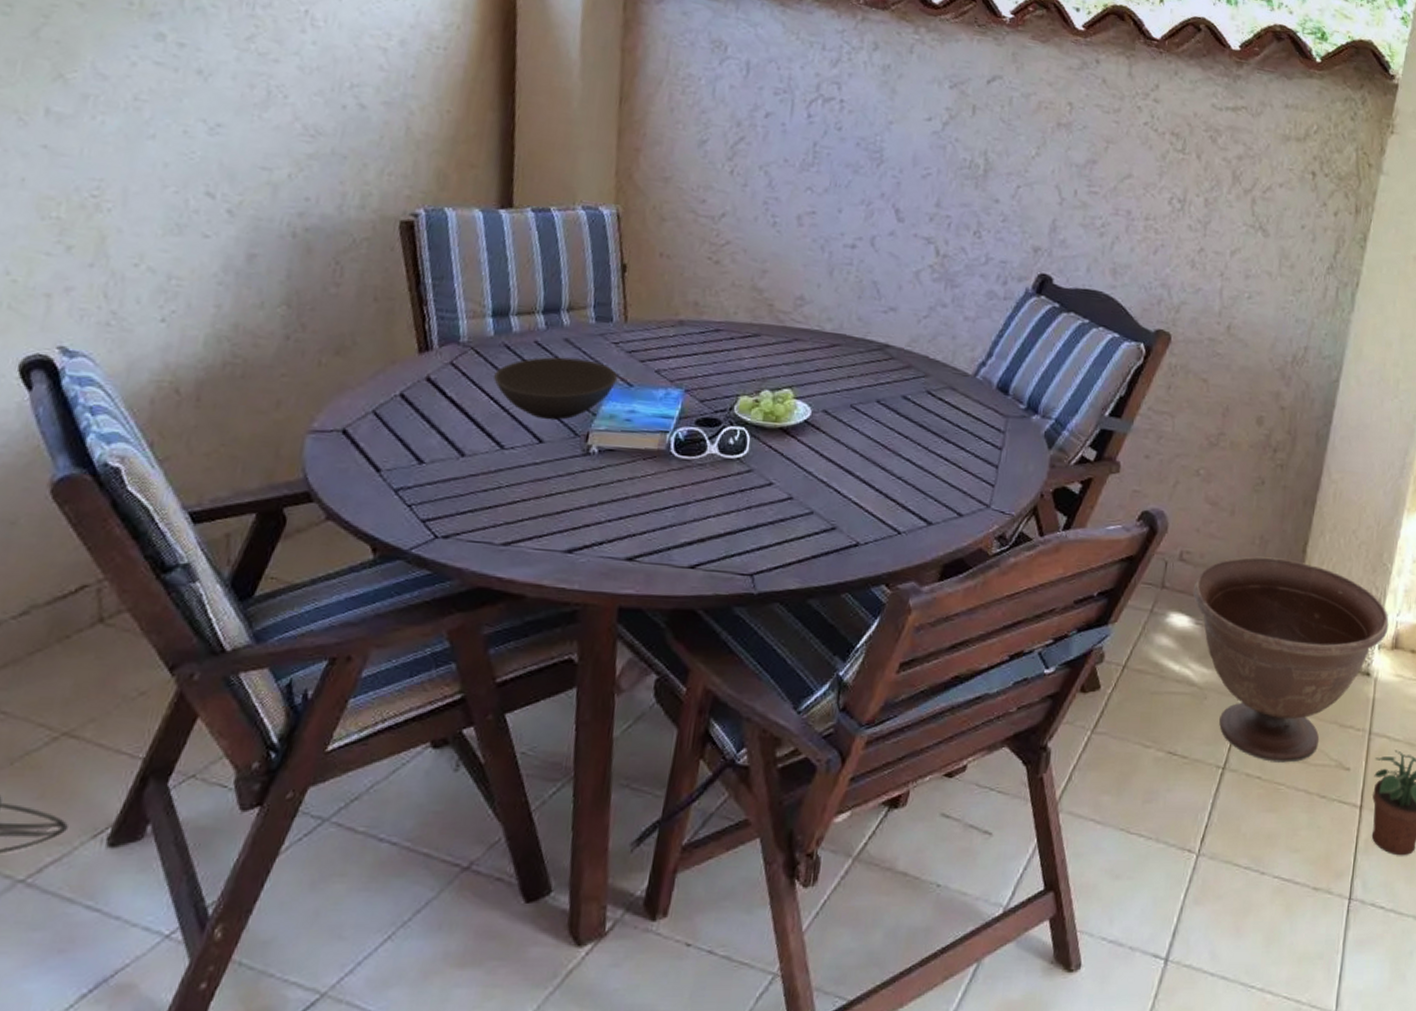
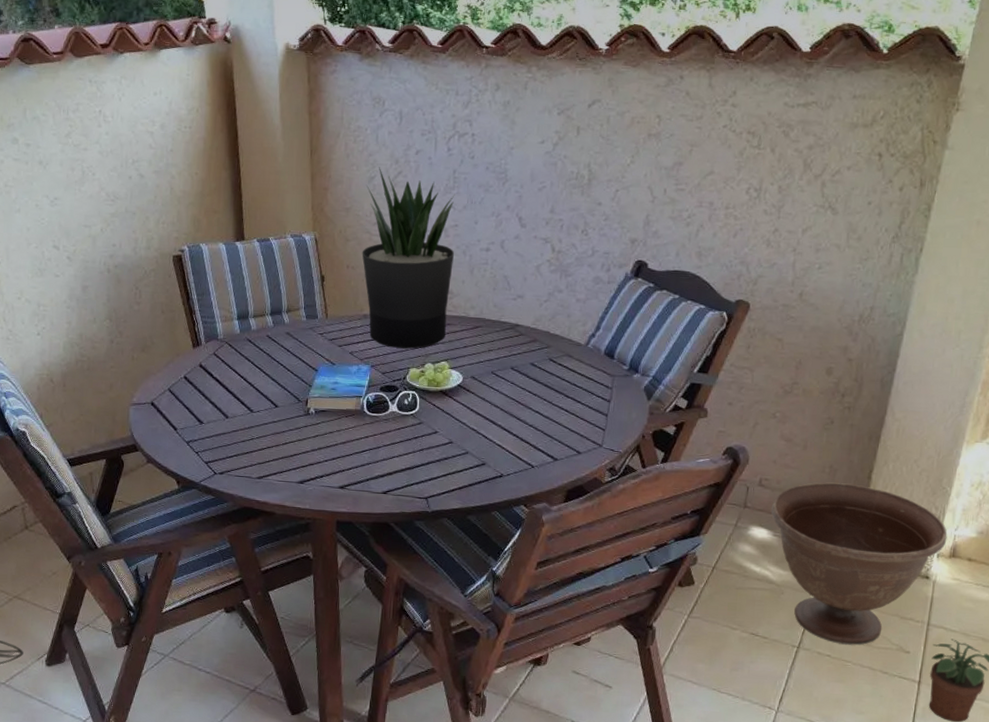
bowl: present [494,357,618,420] -> none [242,346,325,391]
planter: none [682,128,815,370] -> present [362,167,455,349]

